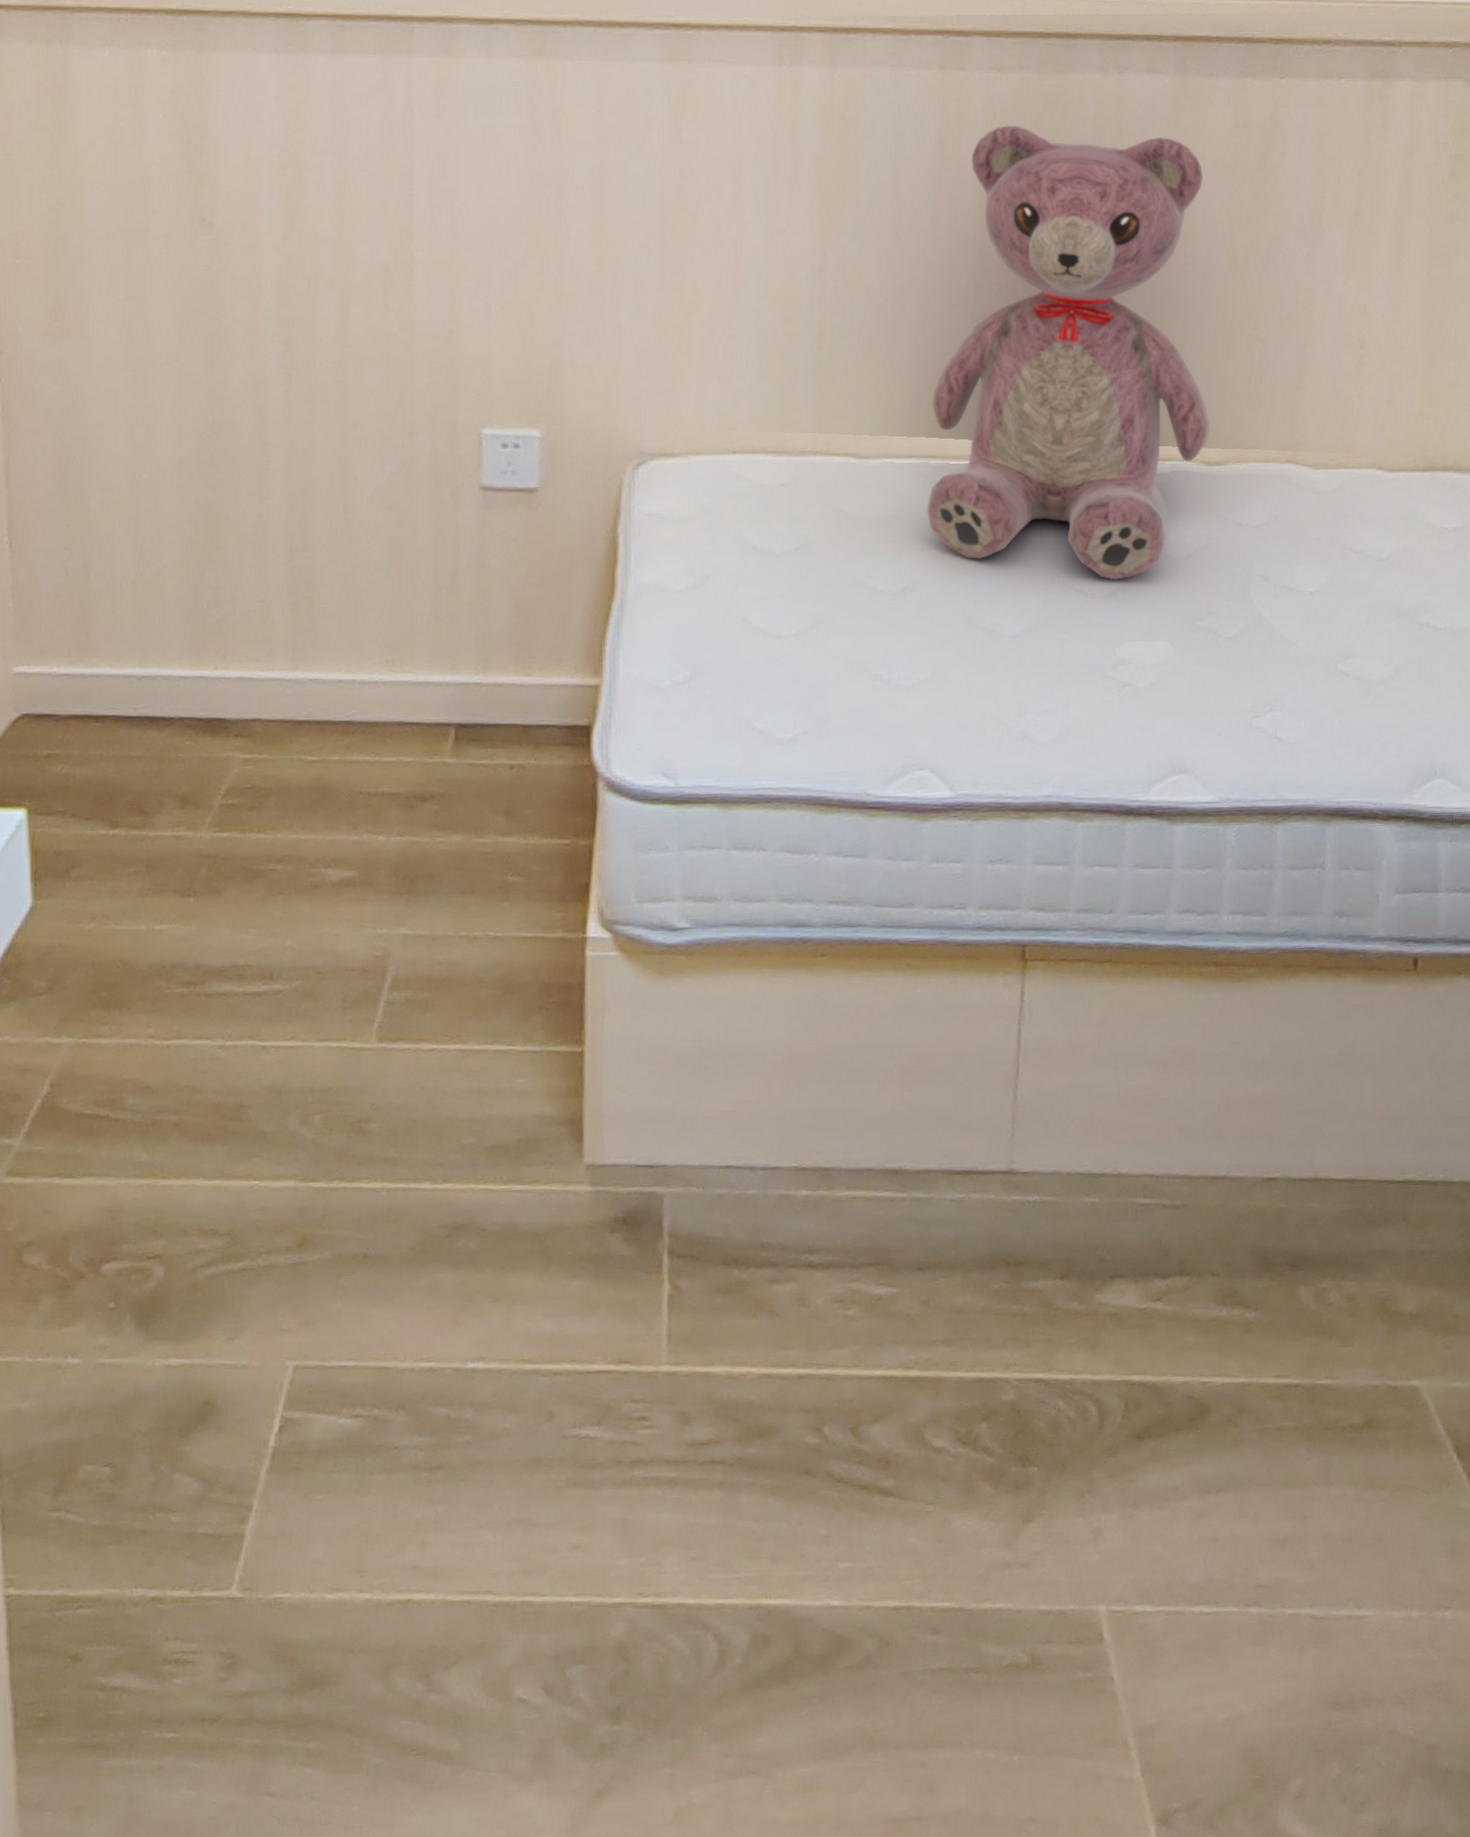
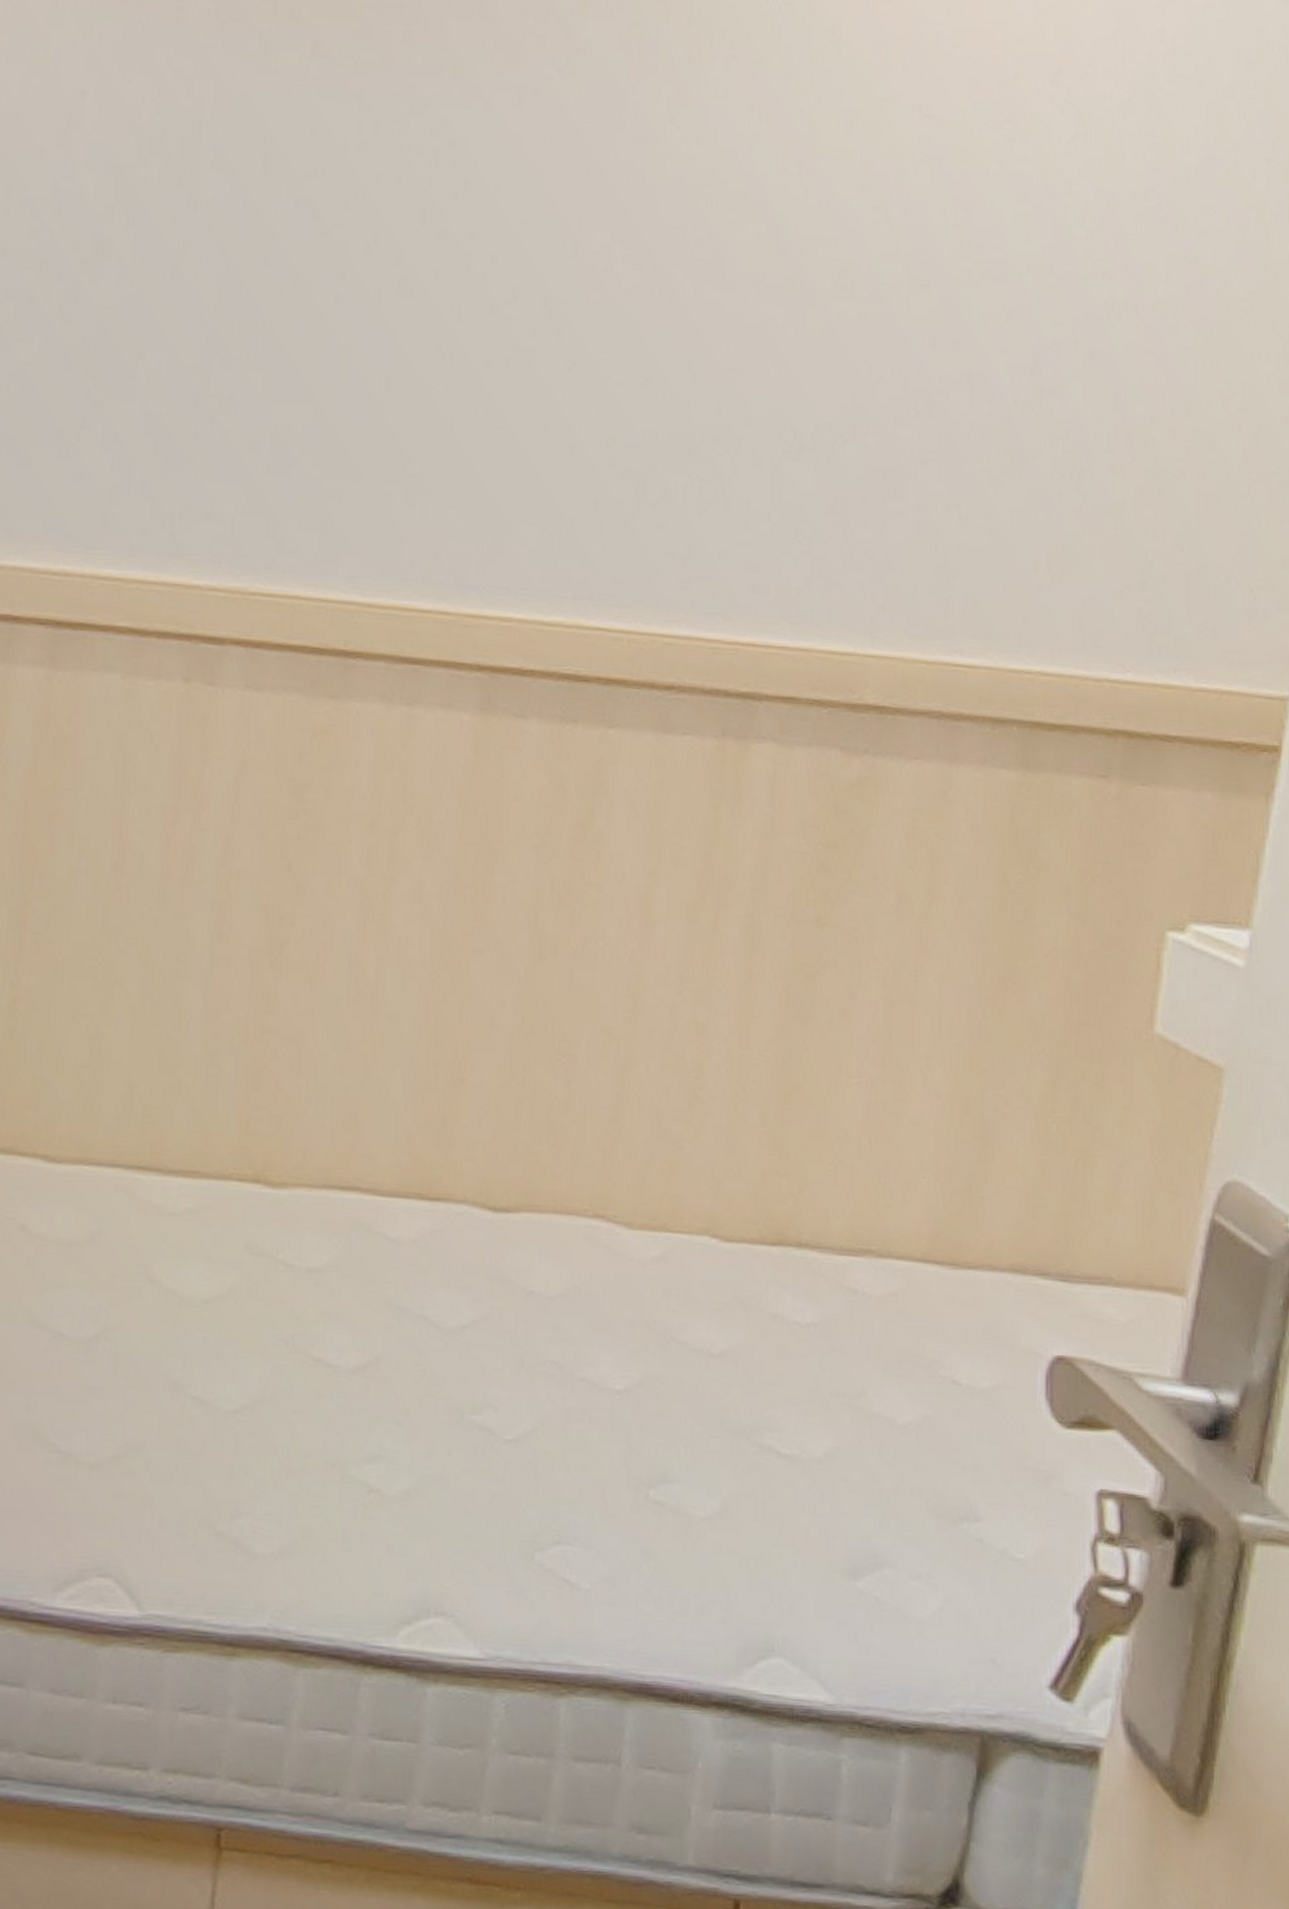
teddy bear: present [927,125,1210,580] -> none [131,758,506,1350]

